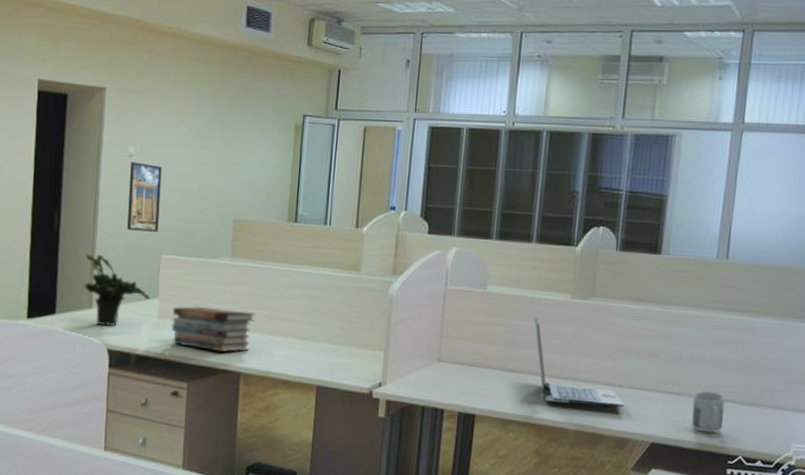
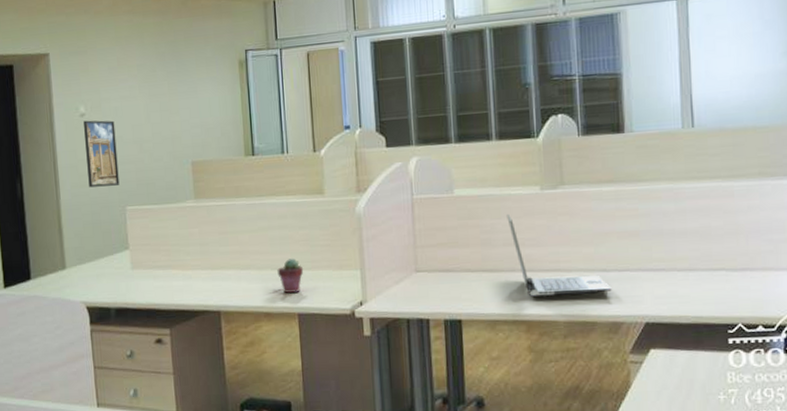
potted plant: present [84,253,151,327] -> none [52,215,121,285]
book stack: present [171,306,256,353] -> none [144,250,227,294]
potted succulent: none [302,330,329,366] -> present [277,258,304,294]
mug: present [691,391,725,433] -> none [681,262,717,305]

